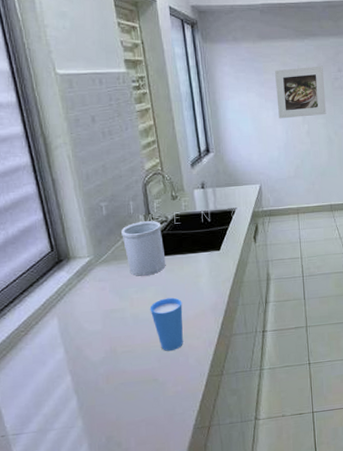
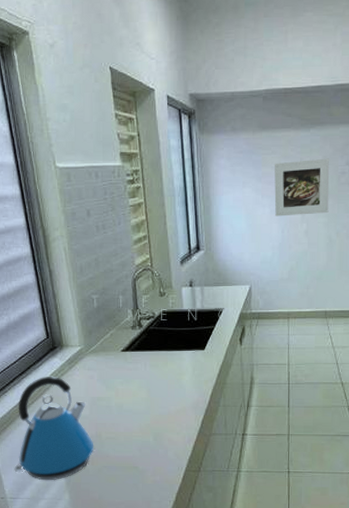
kettle: none [16,291,109,409] -> present [14,376,94,481]
utensil holder: present [121,221,166,276] -> none [110,316,151,368]
cup: present [150,297,183,351] -> none [133,392,165,442]

